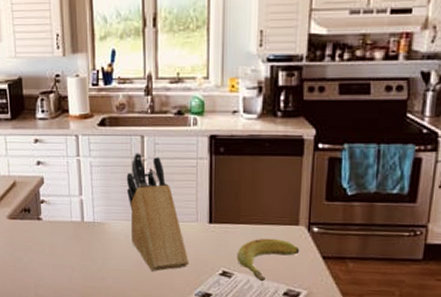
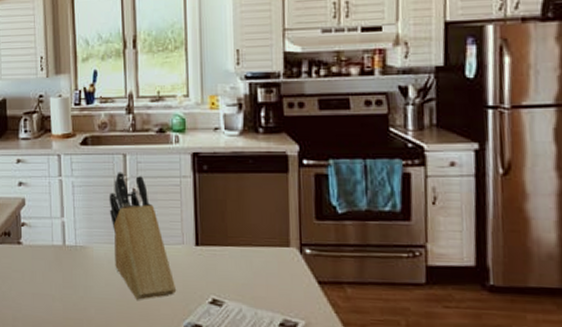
banana: present [236,238,300,282] -> none [226,261,293,311]

